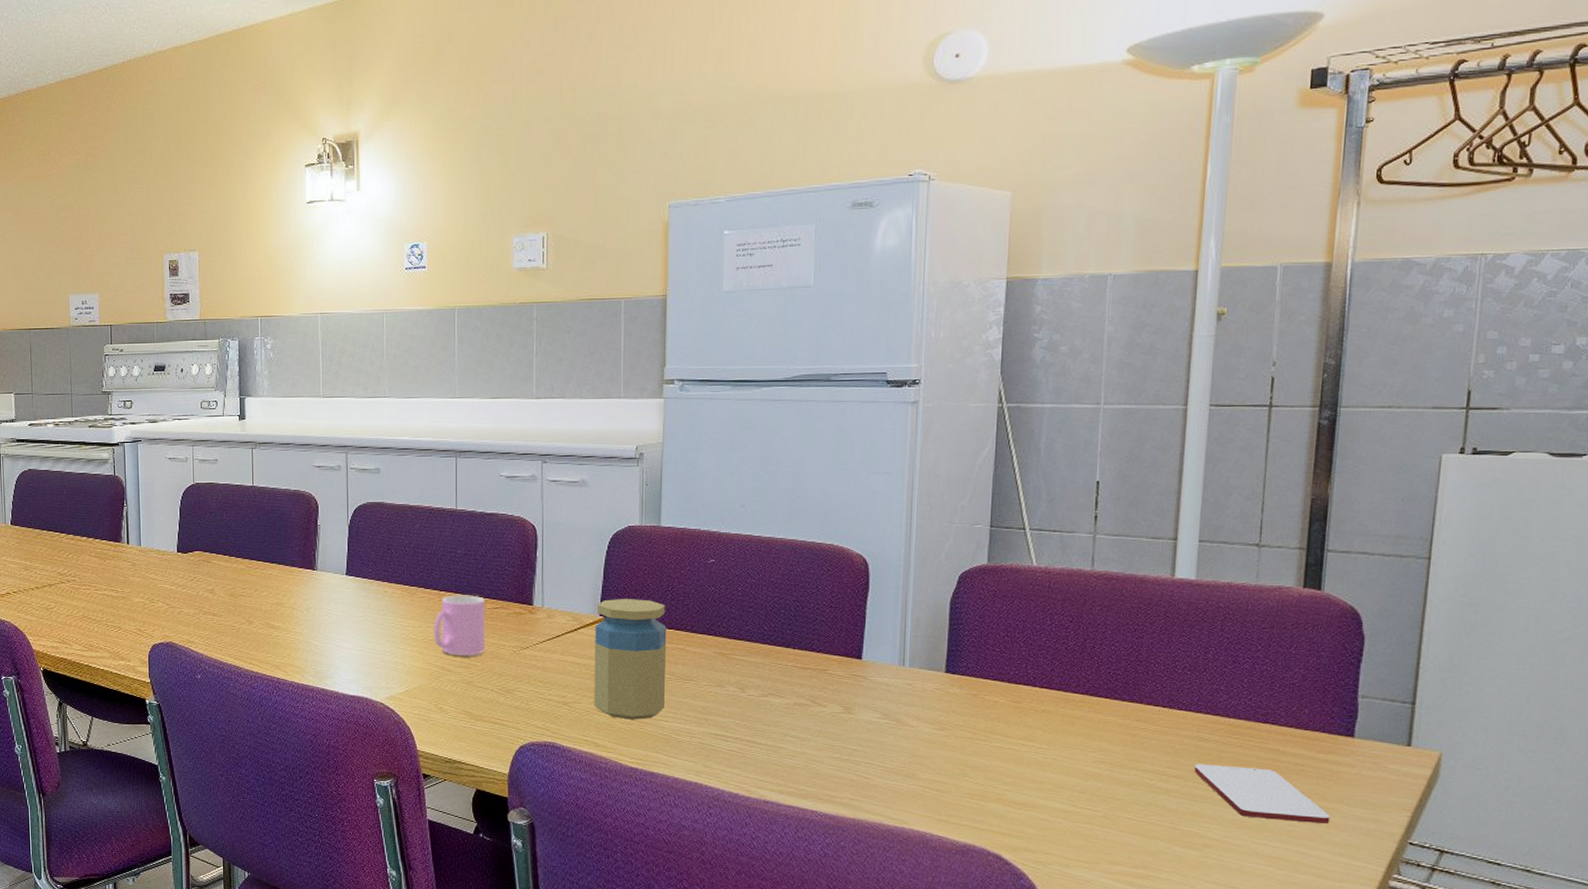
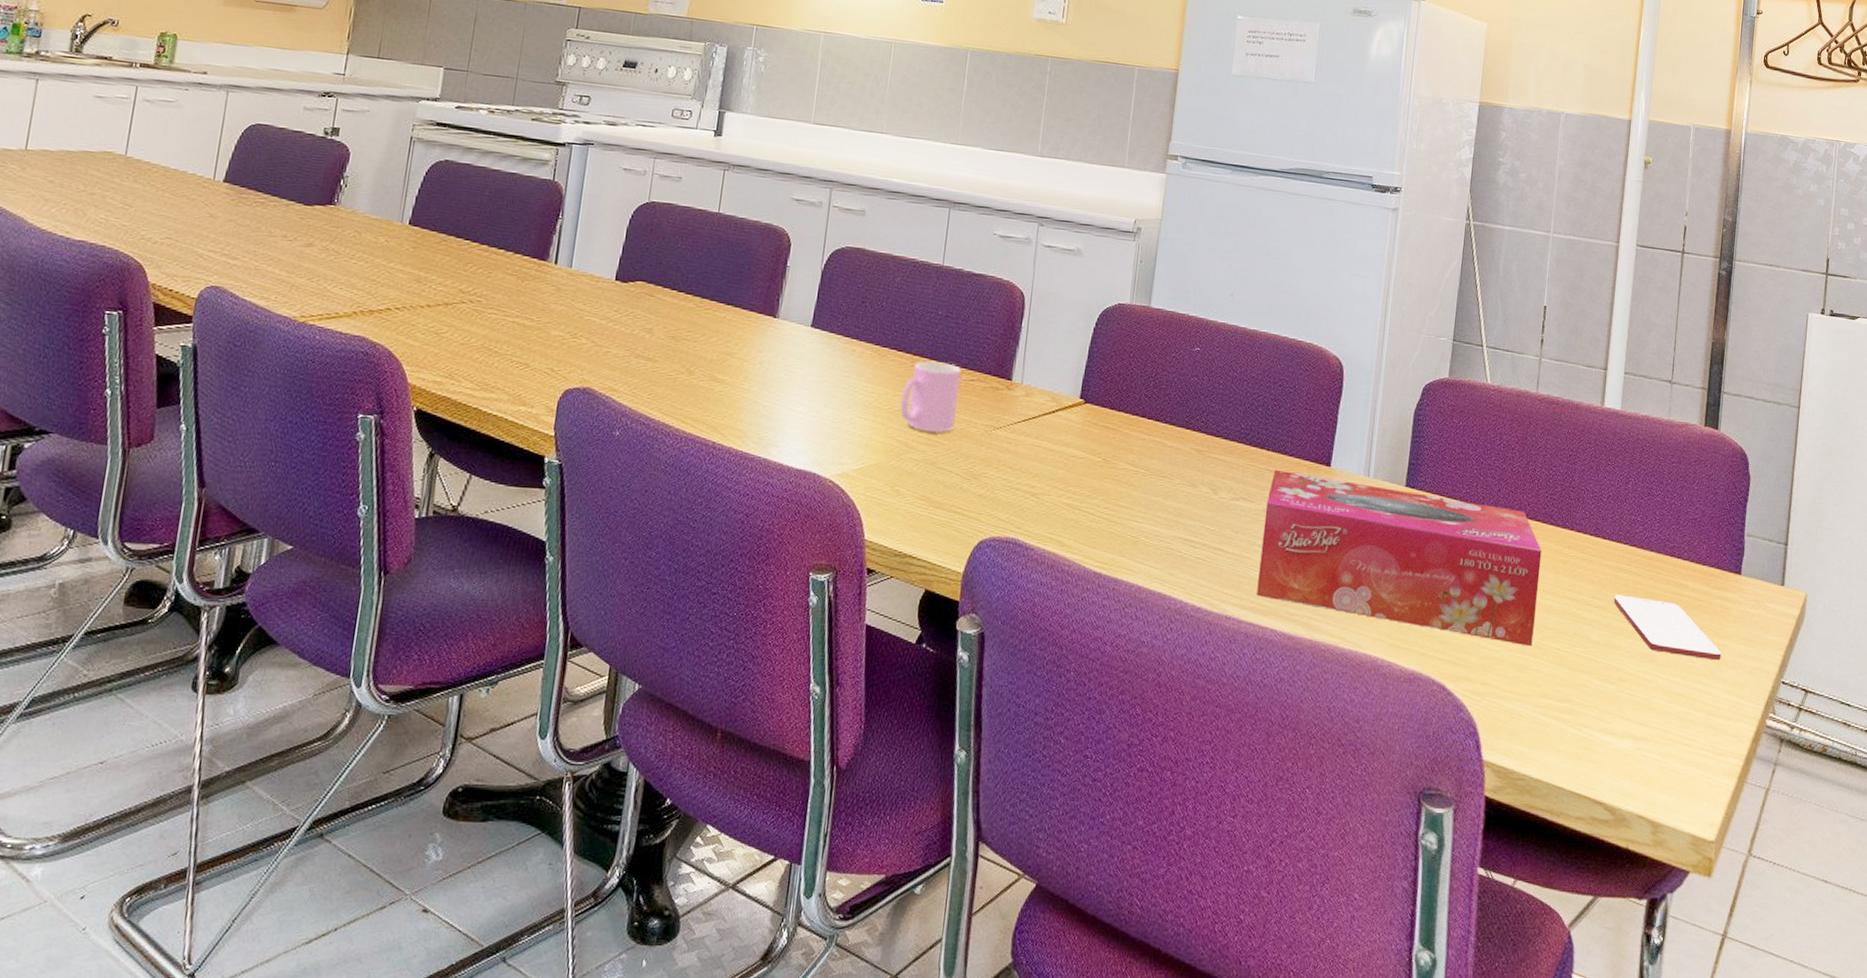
jar: present [594,598,667,720] -> none [1063,381,1147,518]
tissue box: none [794,667,1106,817] -> present [1256,470,1542,647]

